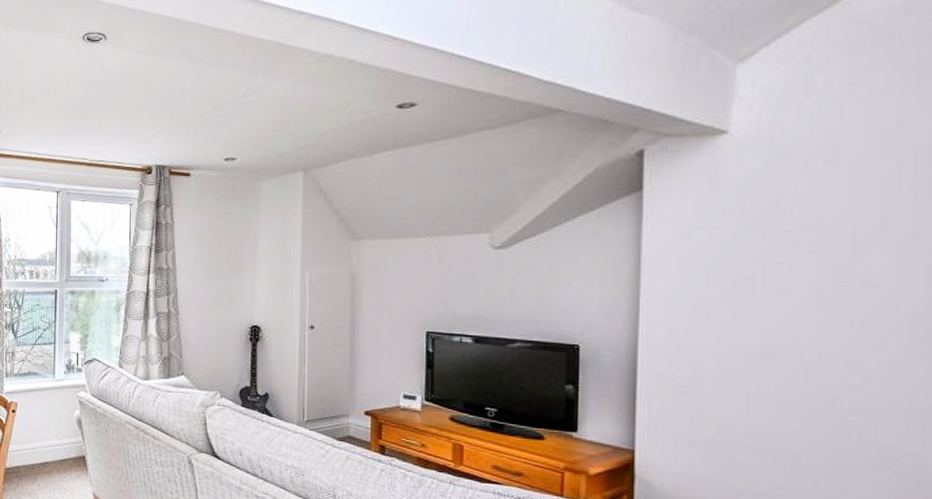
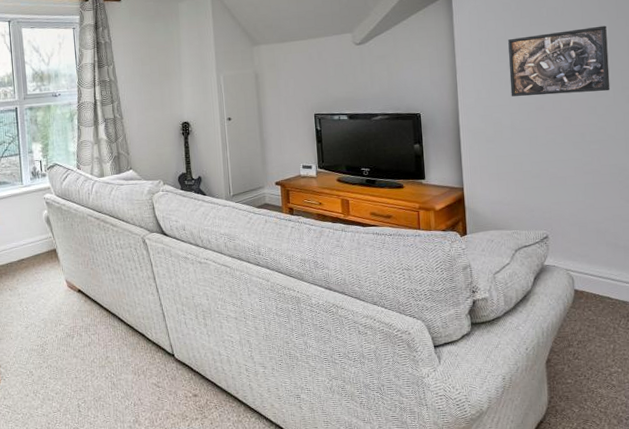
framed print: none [722,248,893,342] -> present [508,25,610,97]

